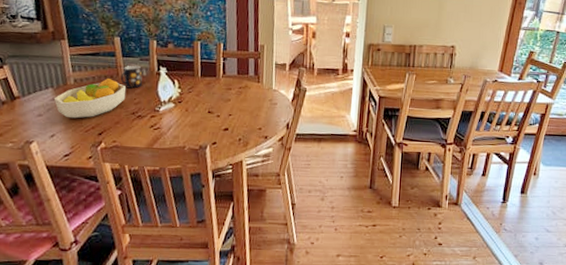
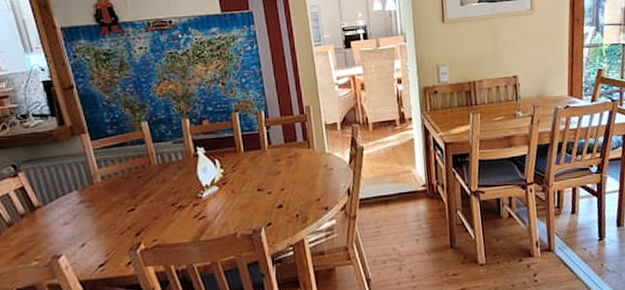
fruit bowl: present [53,77,126,119] -> none [80,168,162,222]
mug: present [120,65,143,89] -> none [153,149,180,177]

